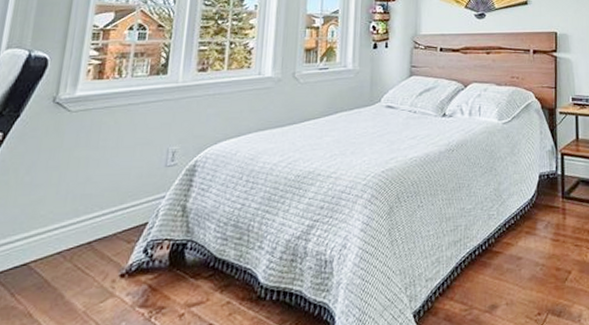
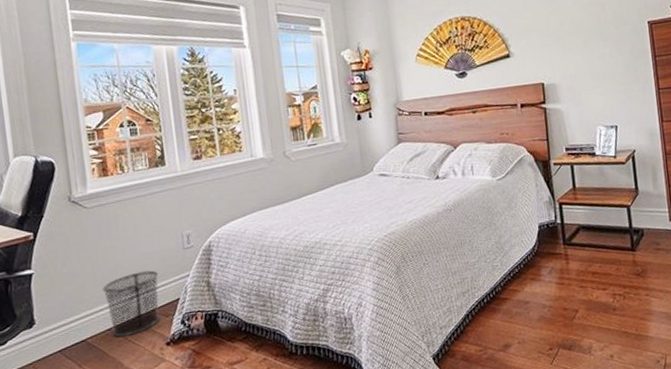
waste bin: none [60,187,132,263] -> present [102,270,159,337]

